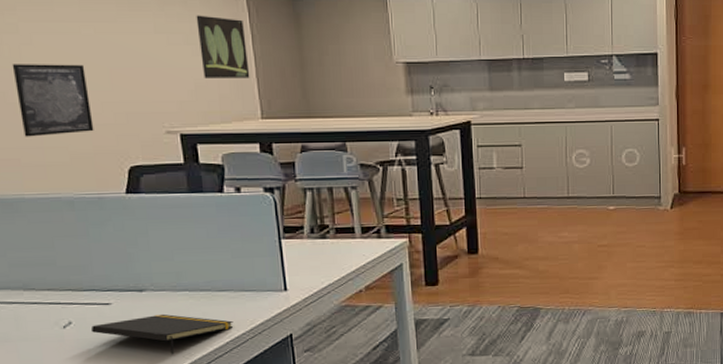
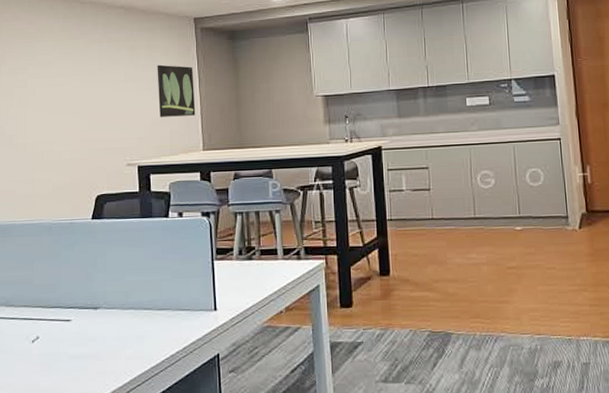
wall art: present [12,64,94,137] -> none [19,110,73,172]
notepad: present [90,313,234,355] -> none [53,330,169,372]

